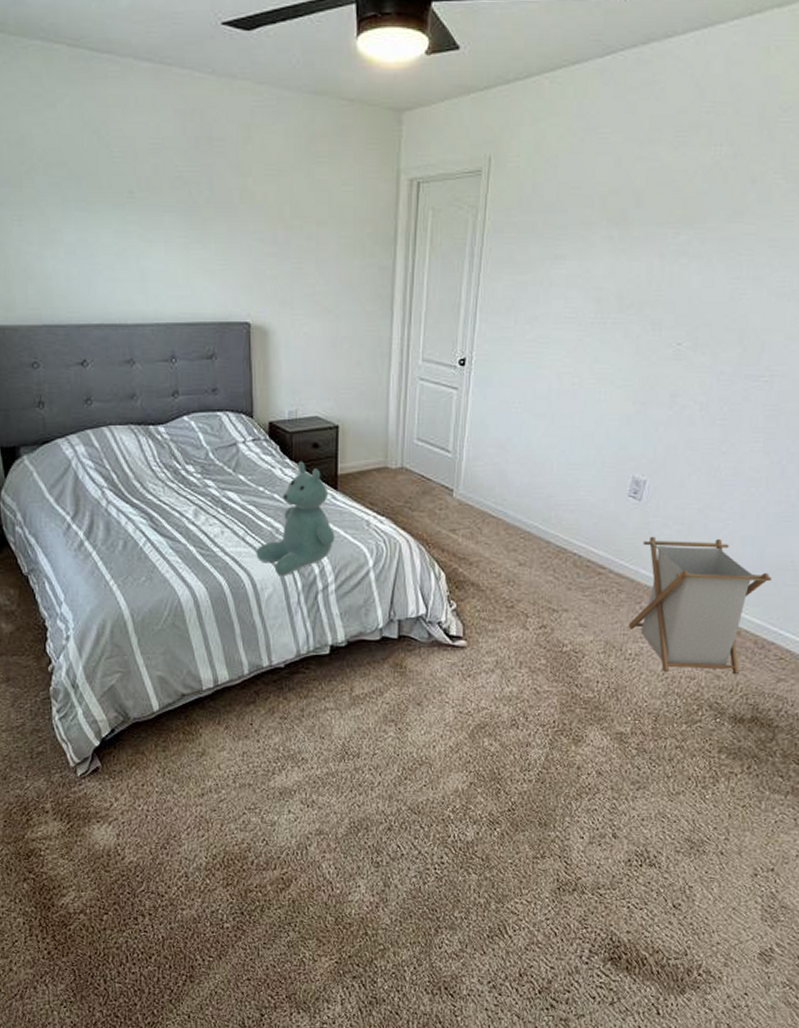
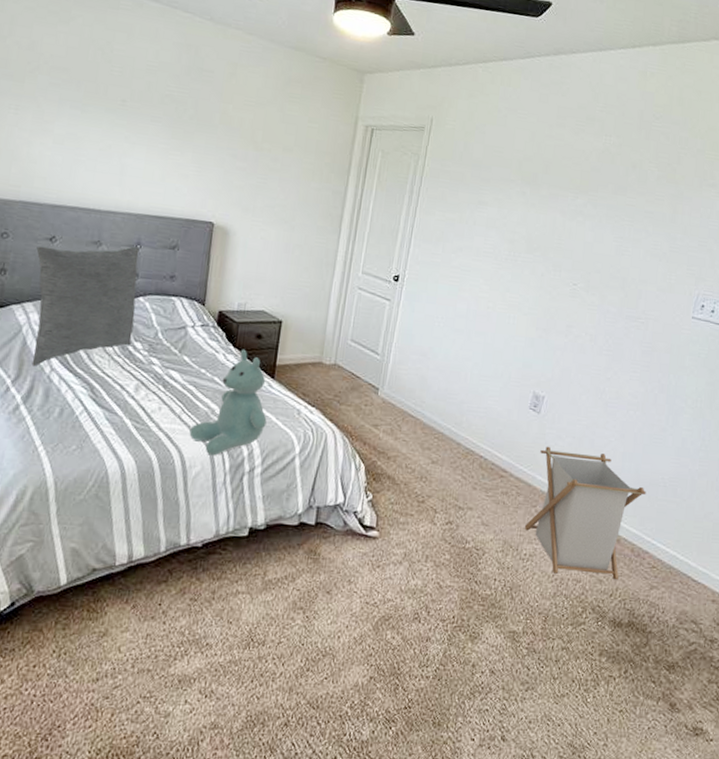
pillow: none [69,361,183,501] -> present [31,246,140,367]

